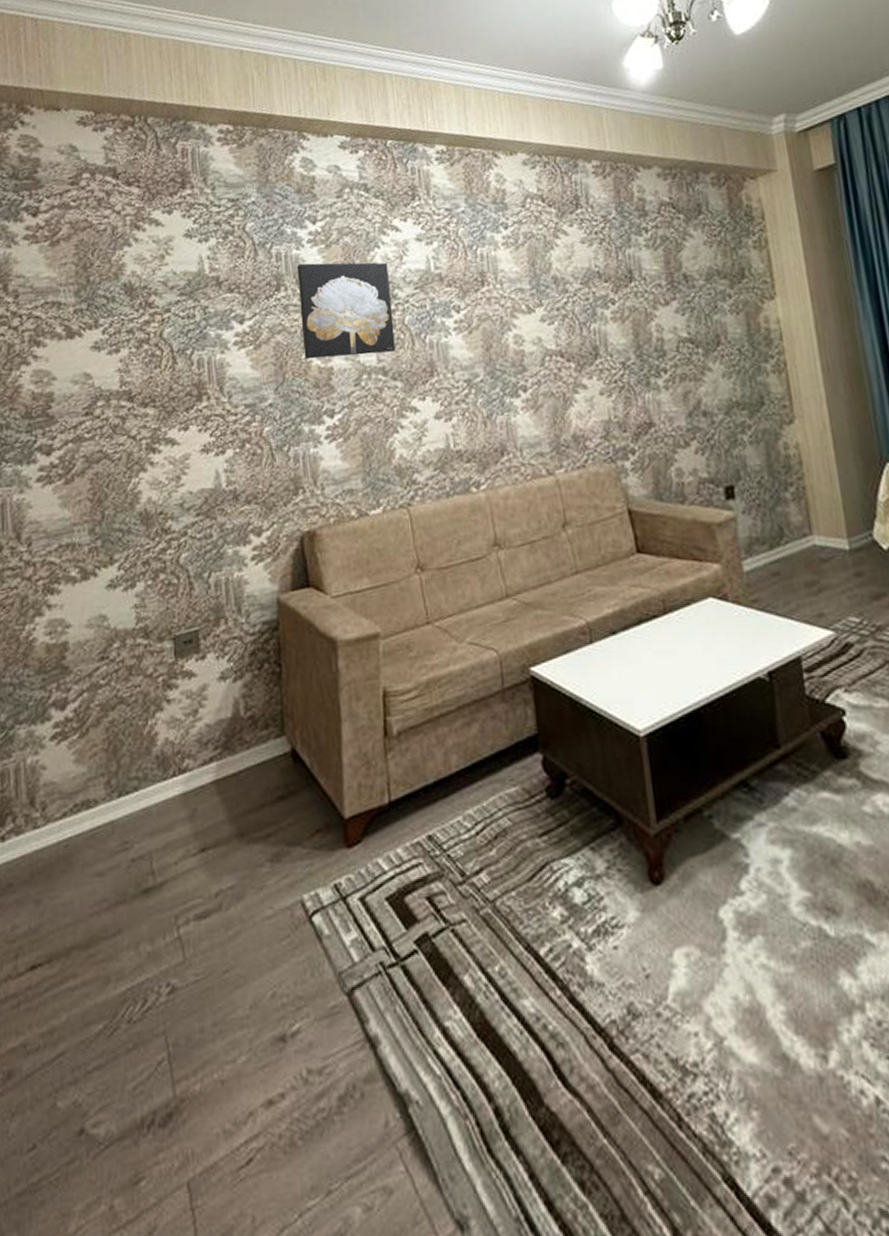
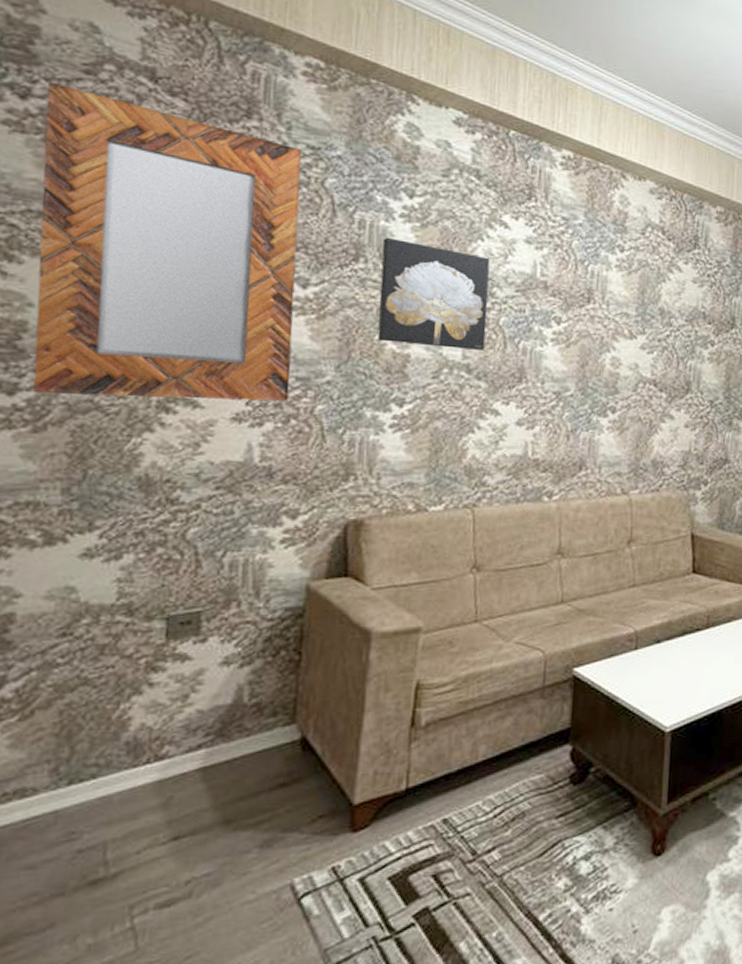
home mirror: none [49,198,241,451] -> present [33,81,302,402]

